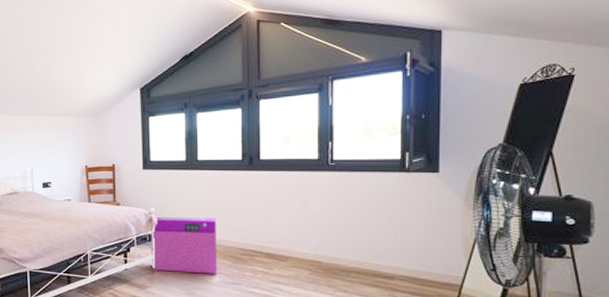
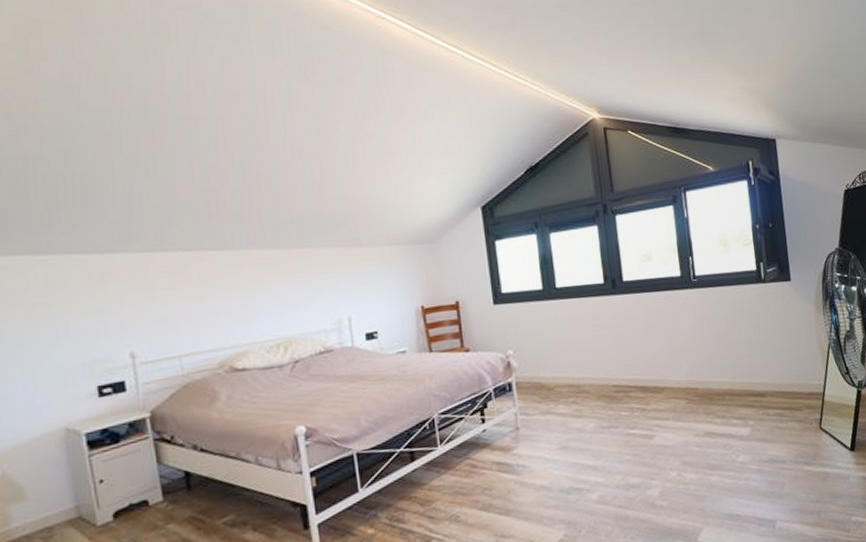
air purifier: present [151,217,218,274] -> none [510,353,591,426]

